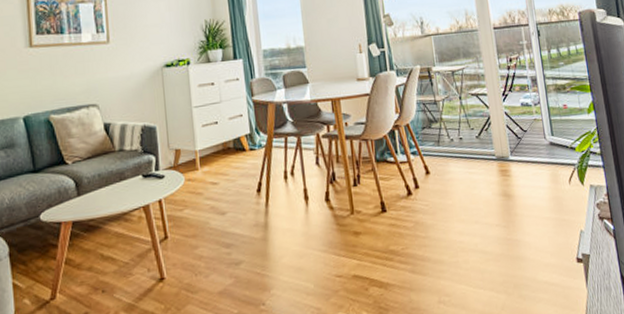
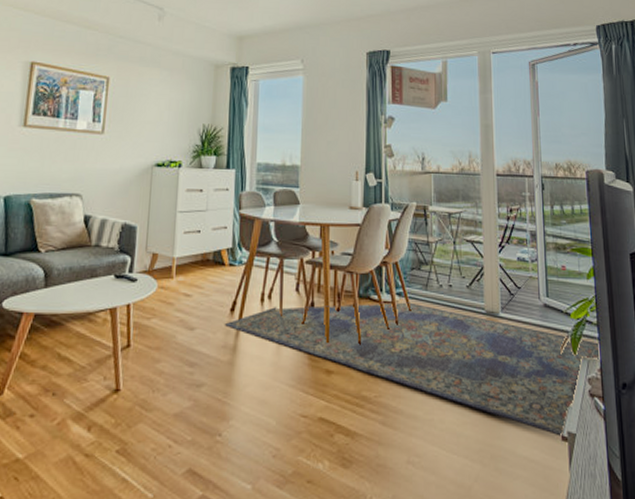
rug: none [253,159,605,260] -> present [224,302,599,438]

